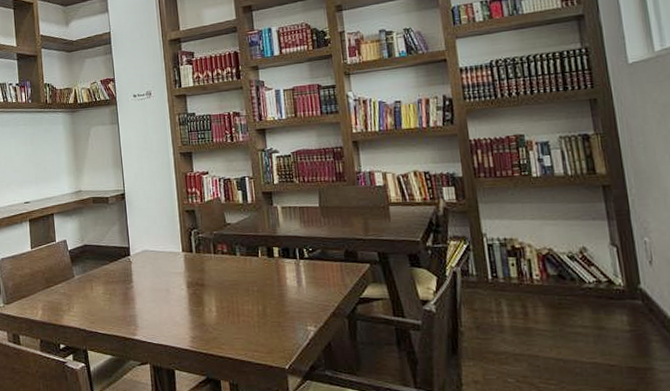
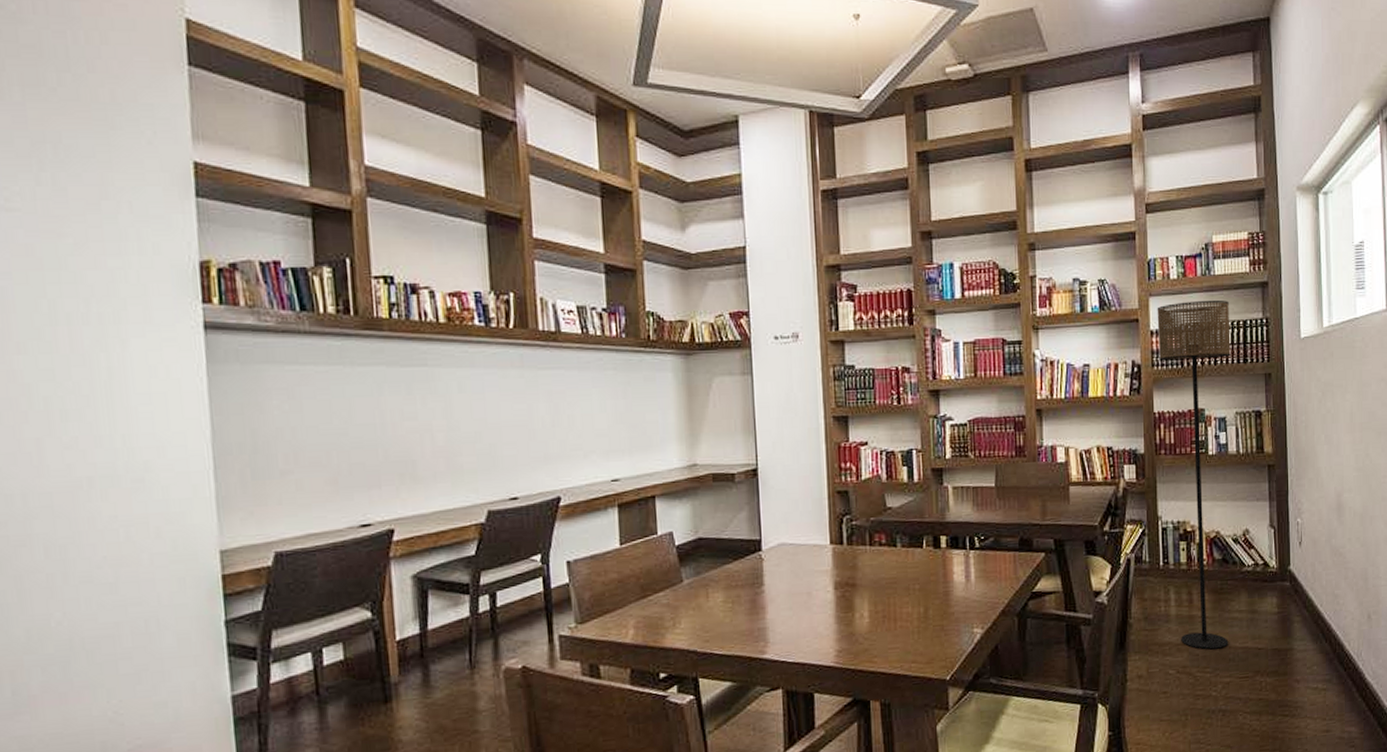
floor lamp: none [464,35,574,362] -> present [1157,299,1231,650]

